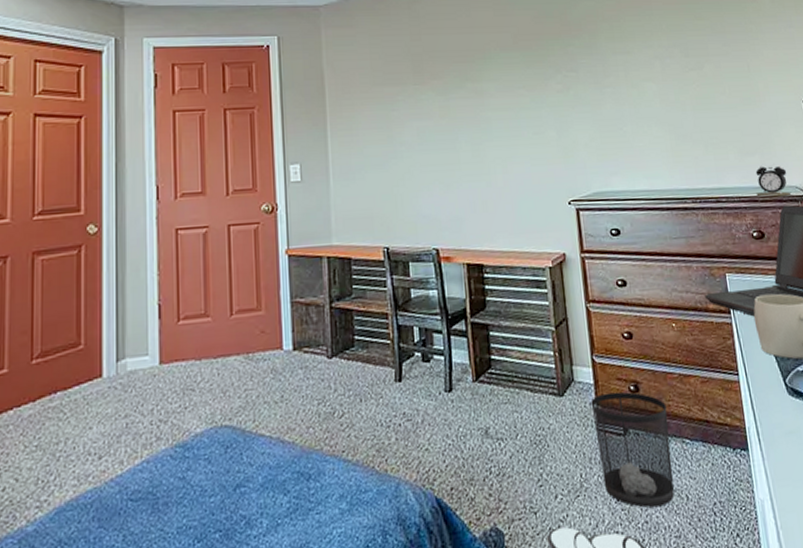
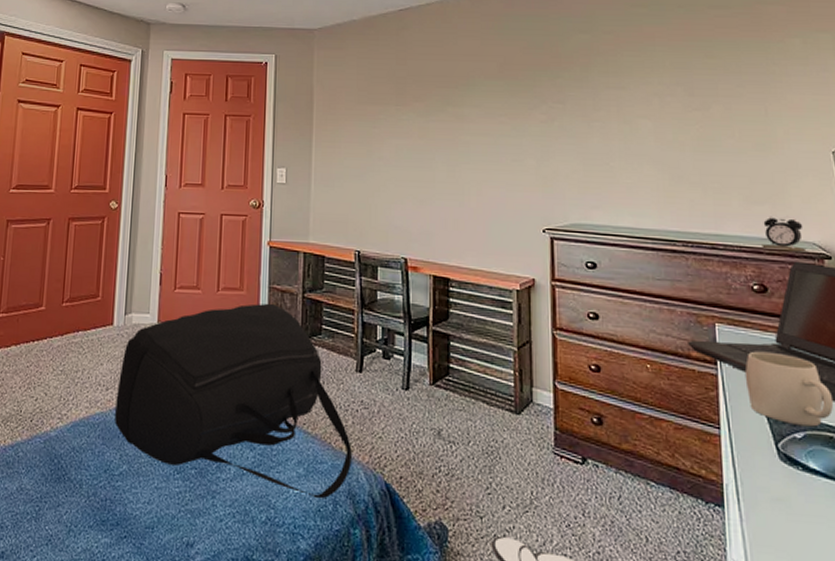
duffel bag: none [111,320,399,534] -> present [114,303,352,499]
waste bin: present [590,391,674,508] -> none [549,419,633,541]

